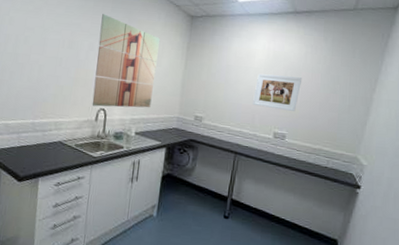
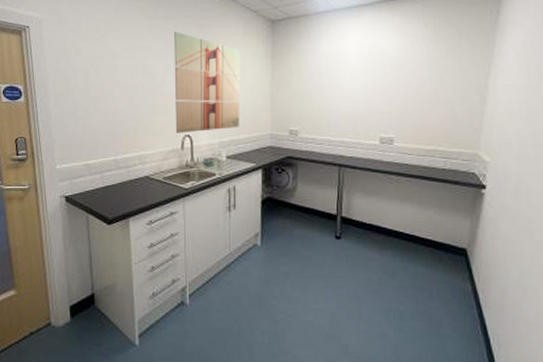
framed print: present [253,73,303,111] -> none [352,72,405,112]

